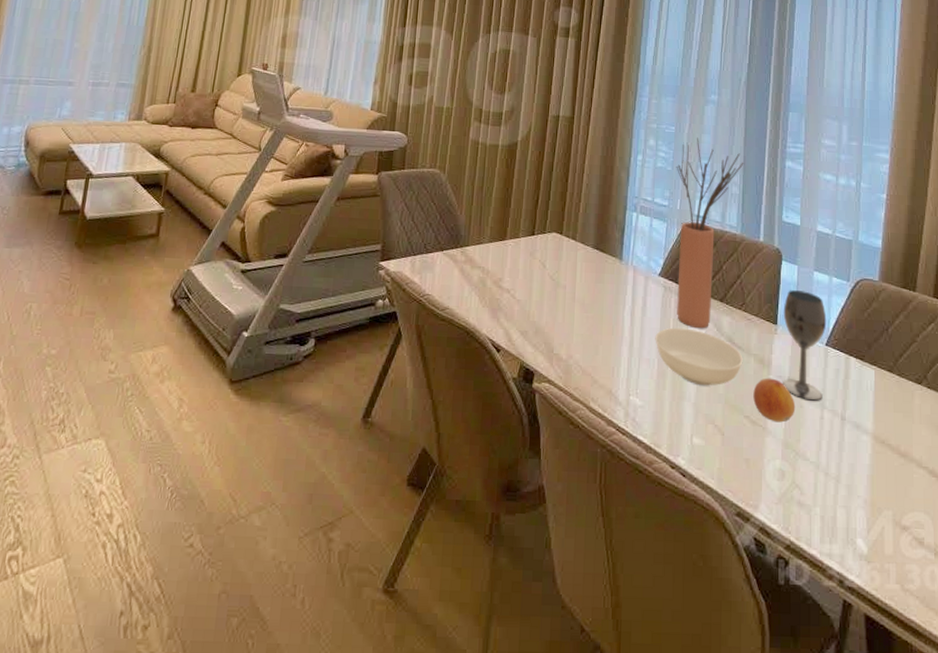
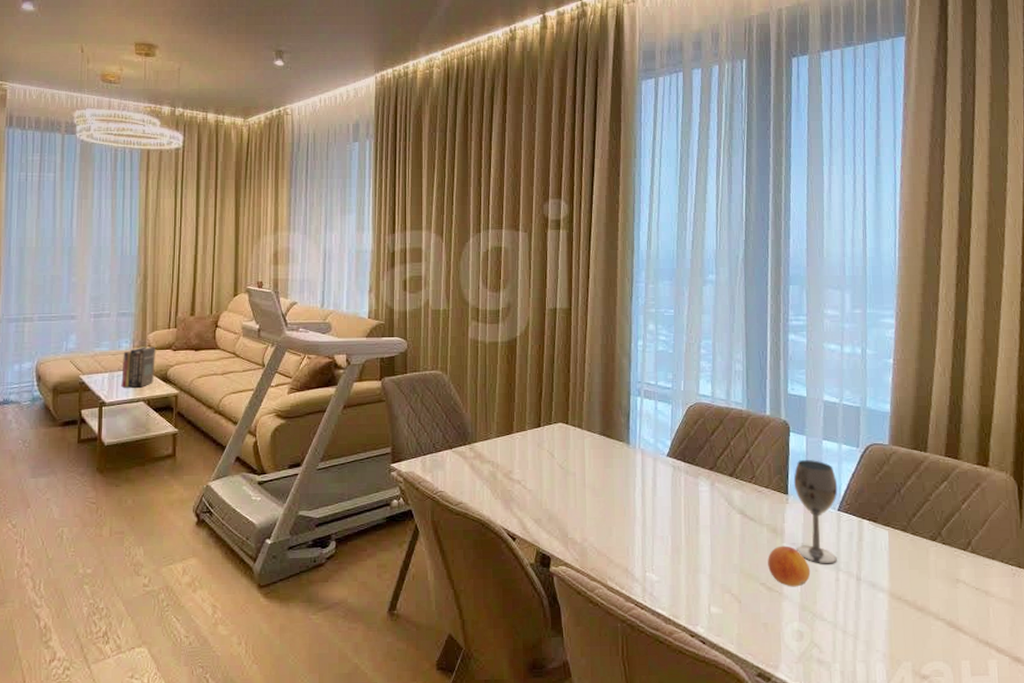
books: none [111,119,152,162] -> present [121,346,156,388]
bowl: present [655,327,743,386] -> none [667,504,756,558]
vase: present [676,137,744,329] -> none [677,318,746,504]

